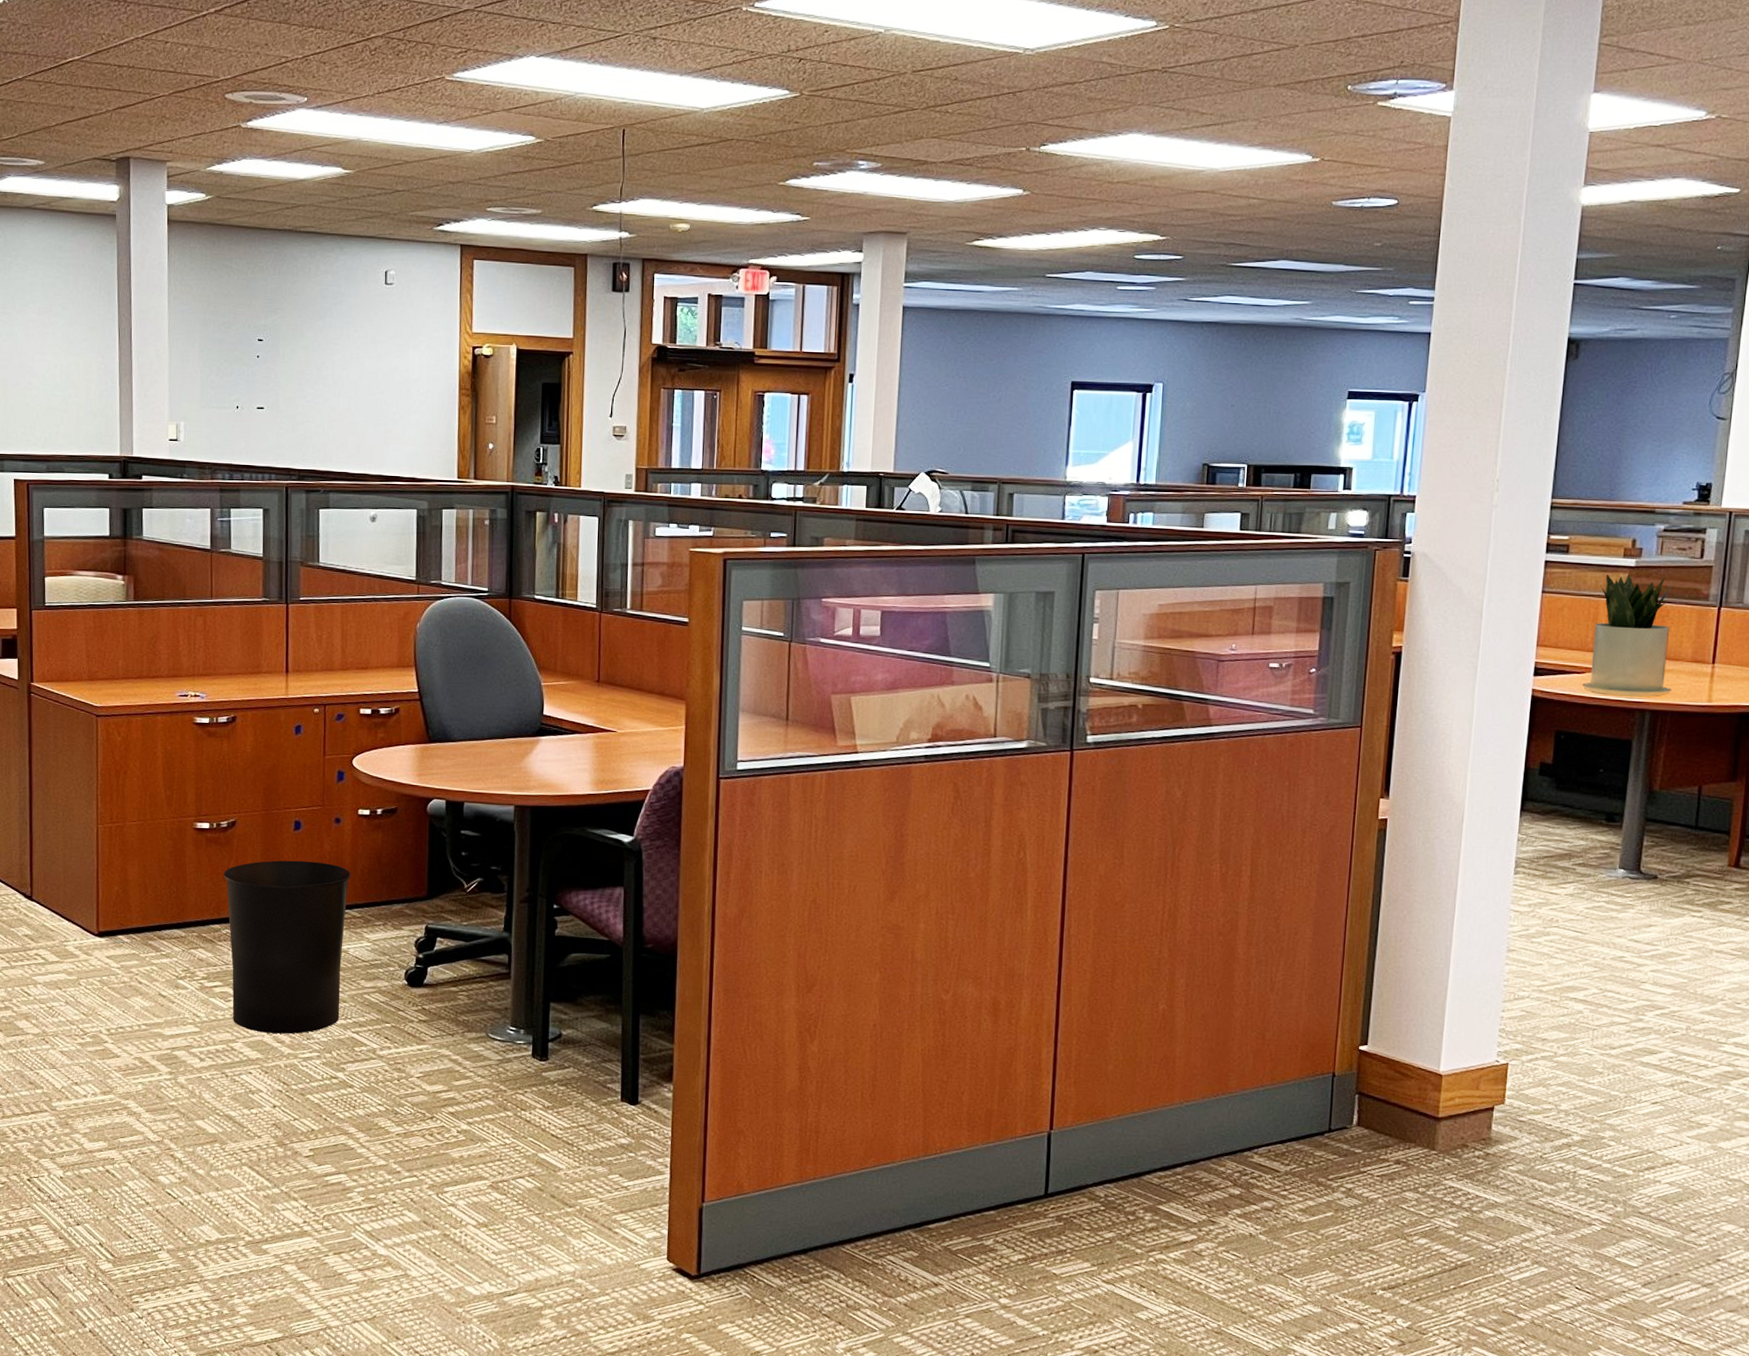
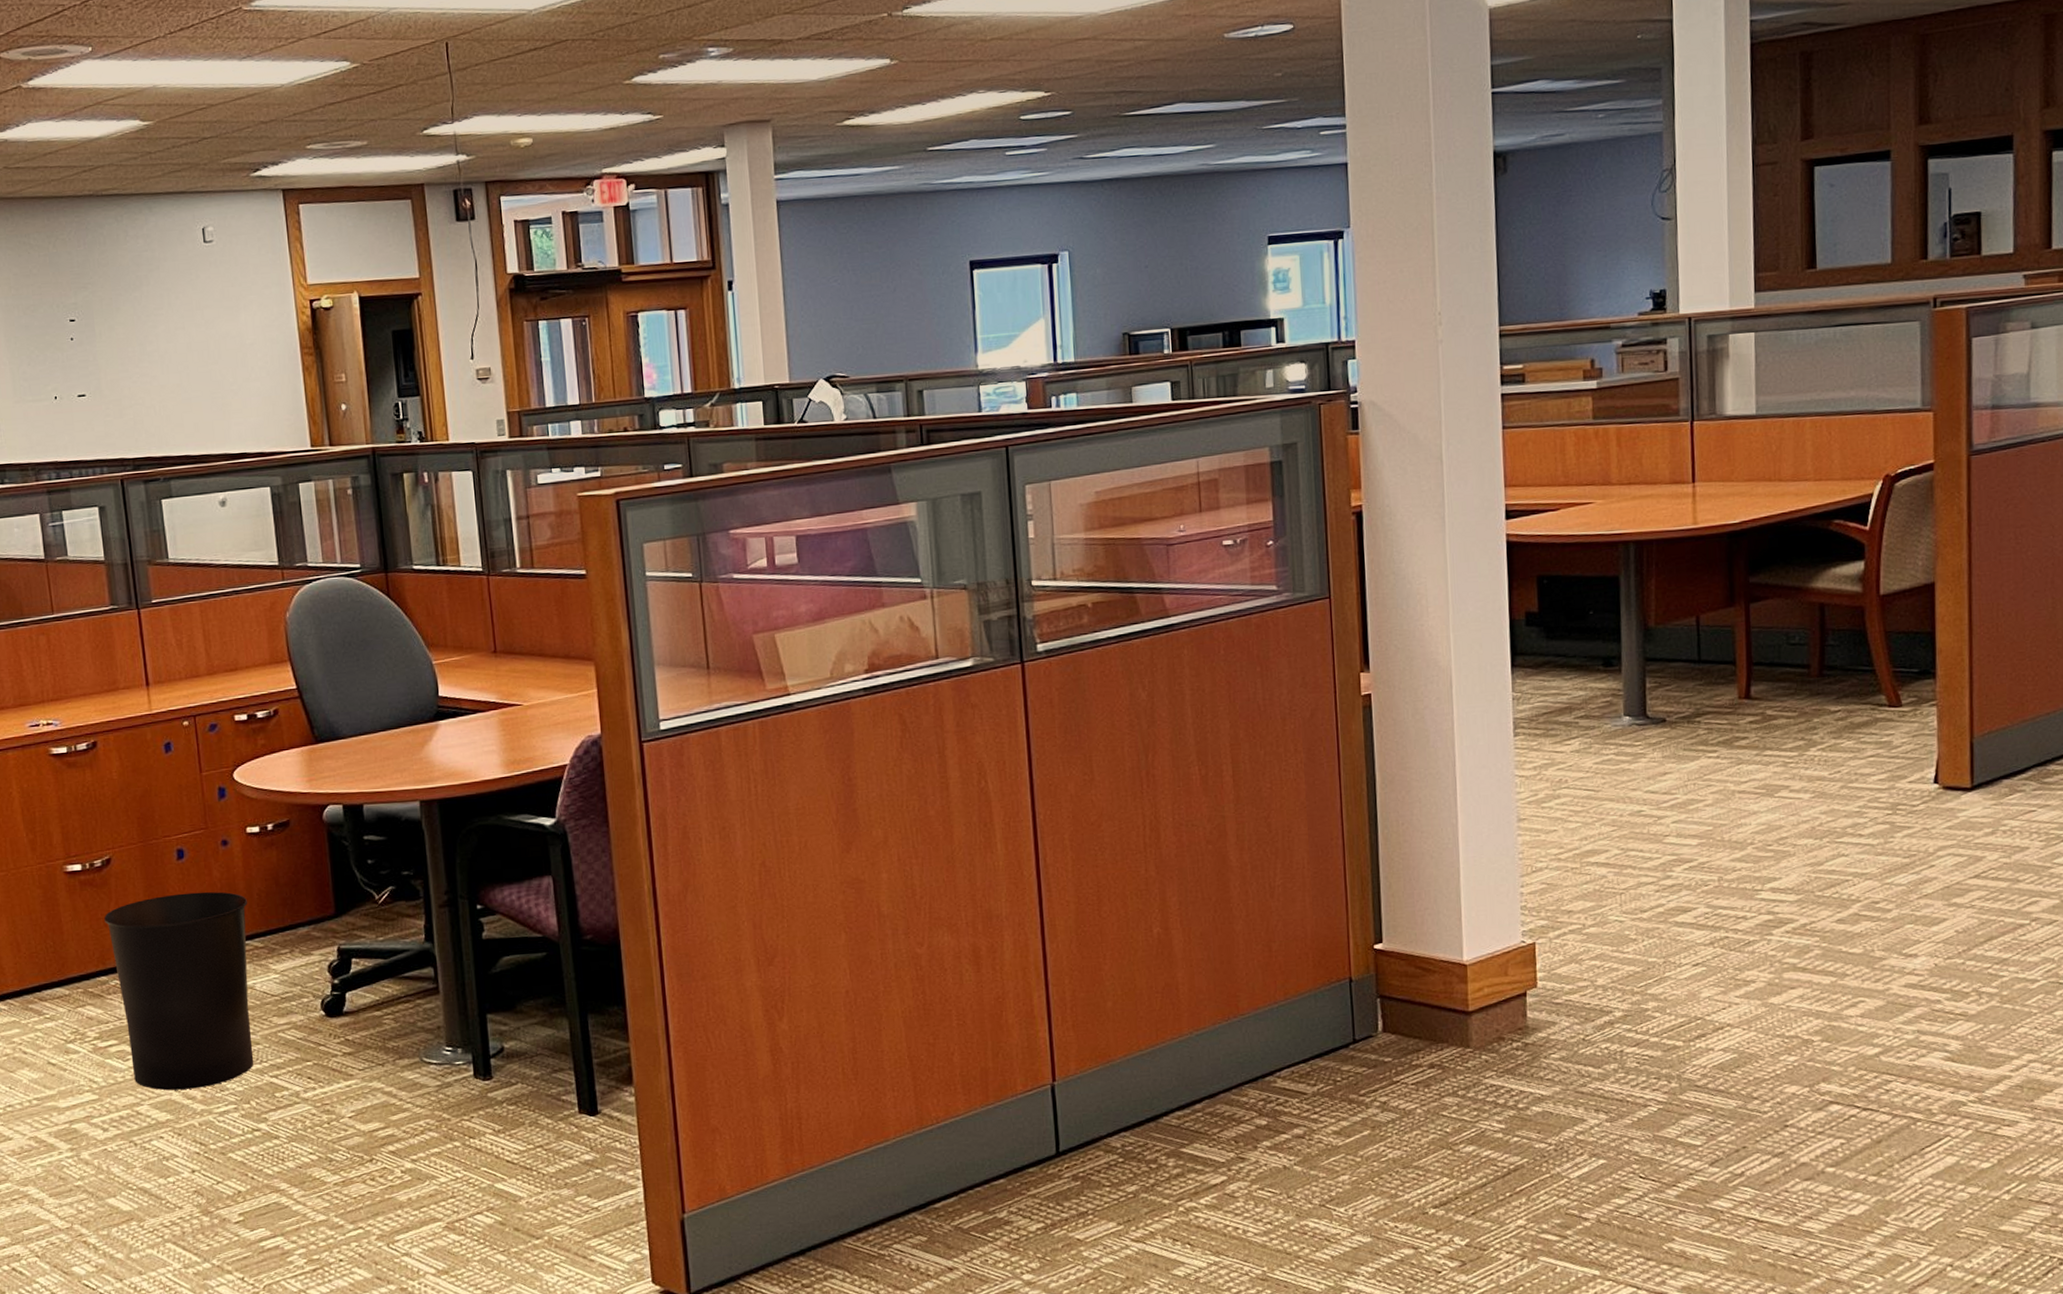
planter: present [1582,573,1674,698] -> none [1558,393,1653,531]

